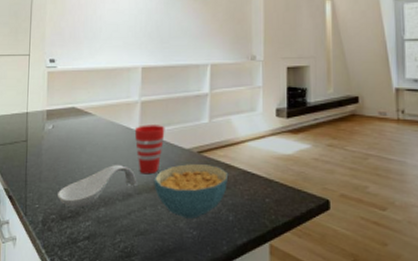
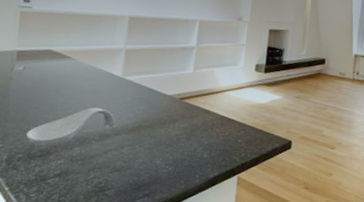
cup: present [134,125,165,175] -> none [116,71,149,117]
cereal bowl: present [154,164,229,219] -> none [133,109,207,157]

